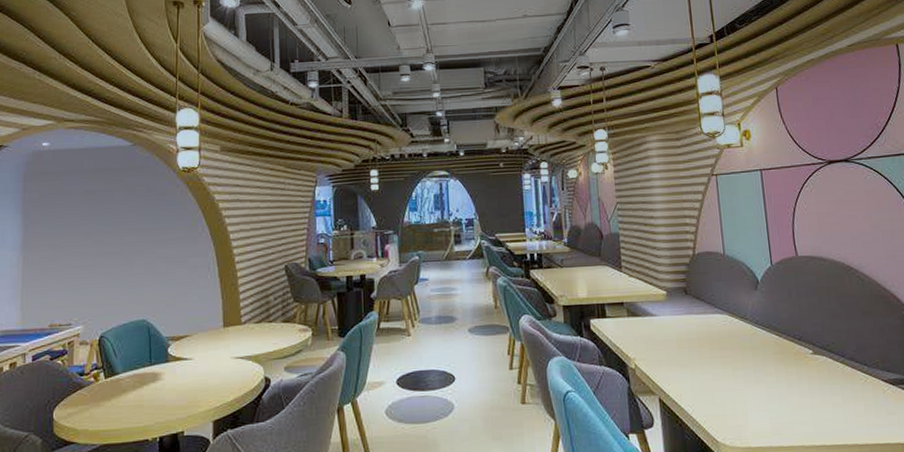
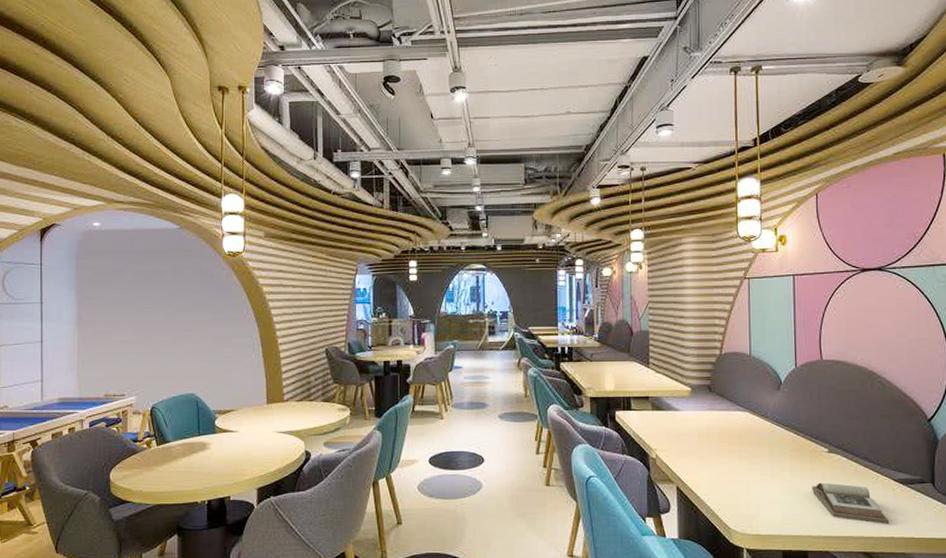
book: none [799,386,884,429] -> present [812,482,890,524]

